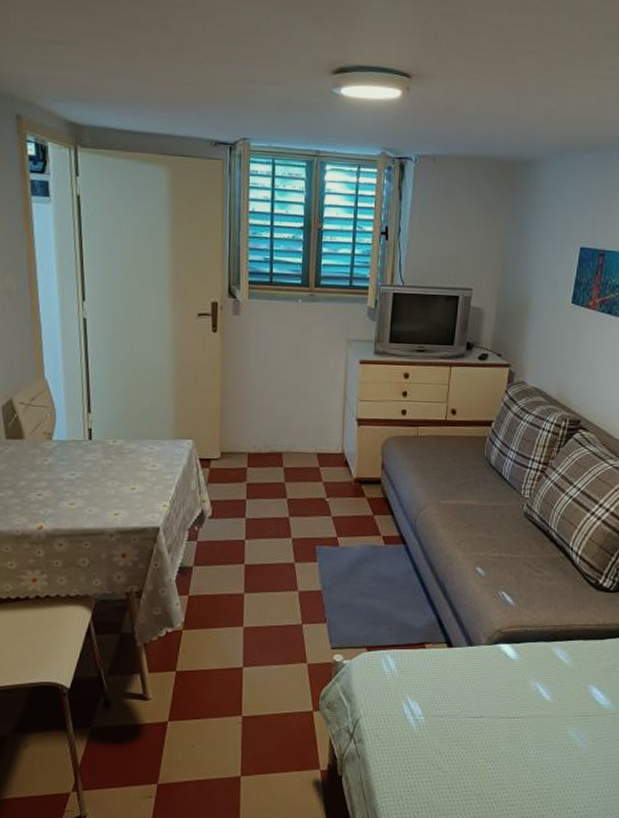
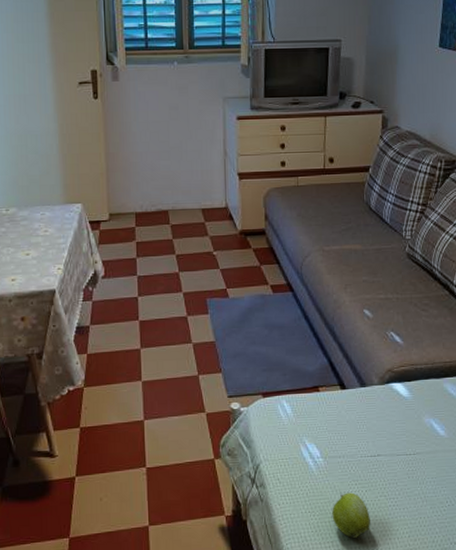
apple: none [430,753,469,799] -> present [332,492,370,538]

